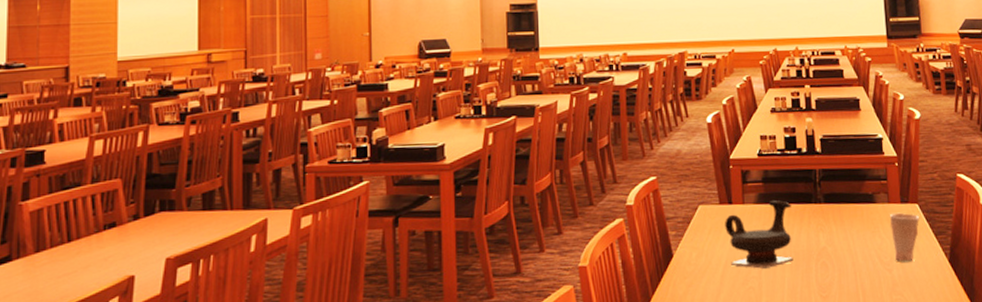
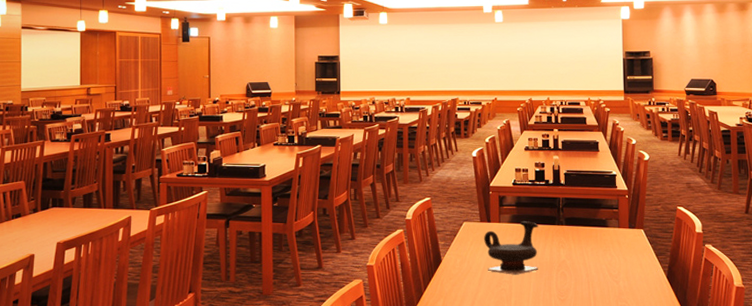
cup: present [889,212,920,262] -> none [619,236,645,276]

